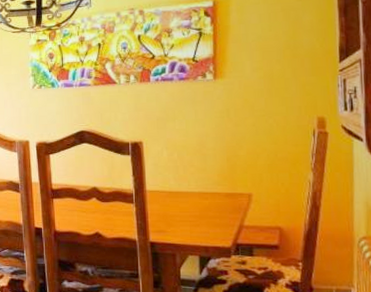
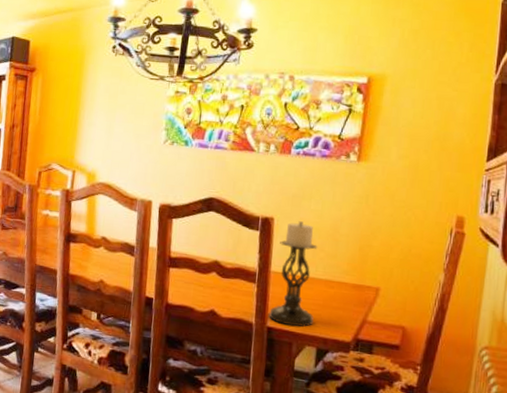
candle holder: none [150,141,192,239] -> present [269,221,318,327]

